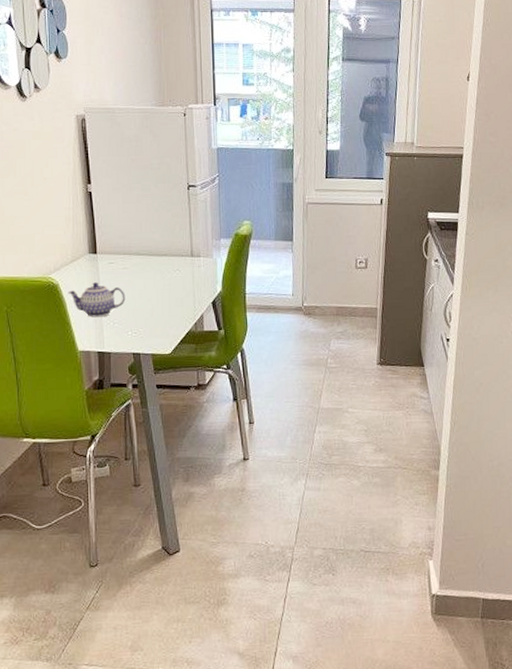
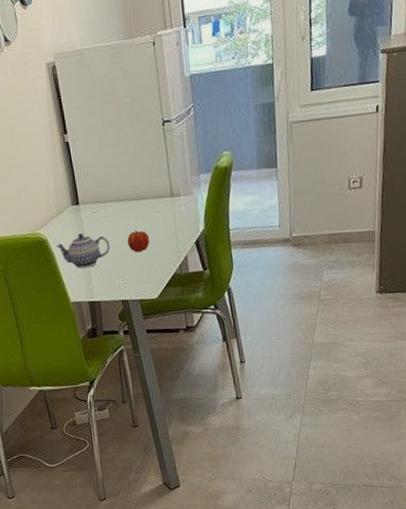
fruit: none [144,285,167,306] -> present [127,230,150,252]

